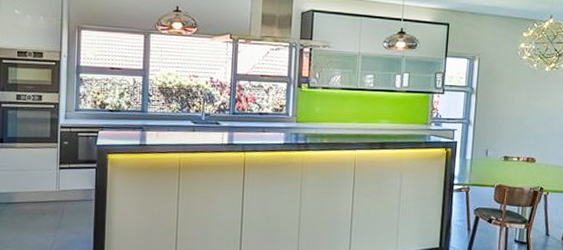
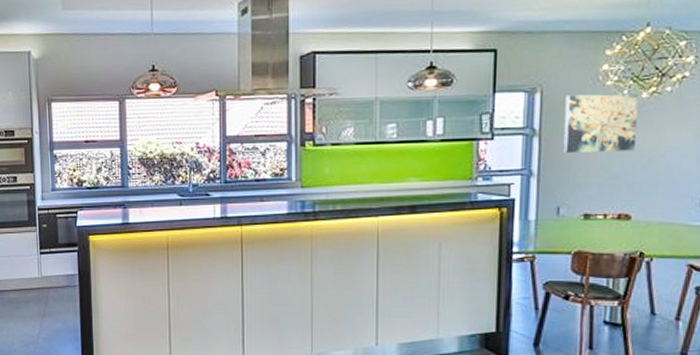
wall art: none [492,64,543,110] -> present [563,94,638,153]

